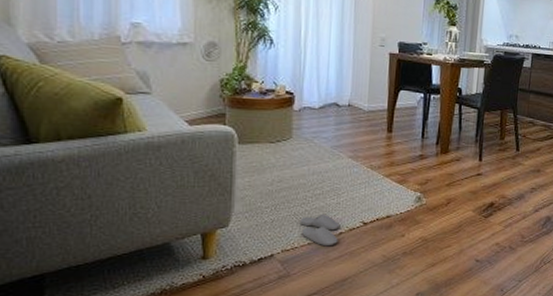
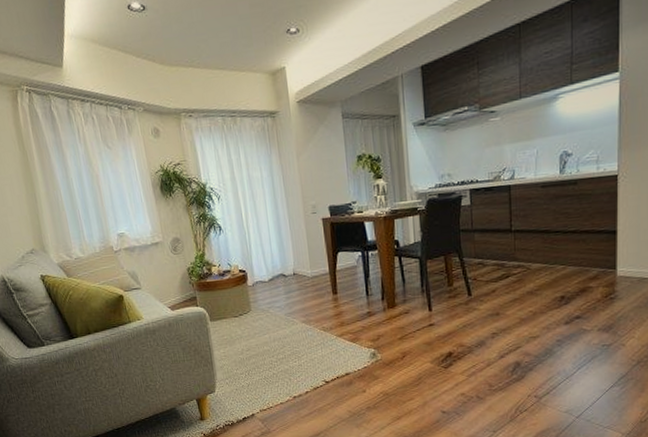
slippers: present [299,213,341,247] -> none [270,375,306,405]

